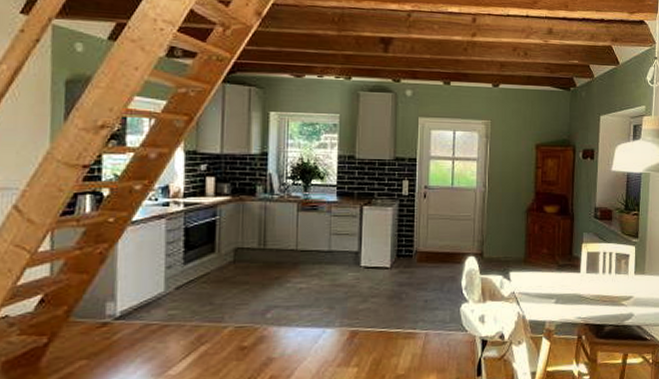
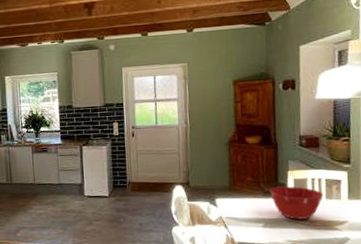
mixing bowl: none [564,259,613,295] -> present [269,186,323,220]

